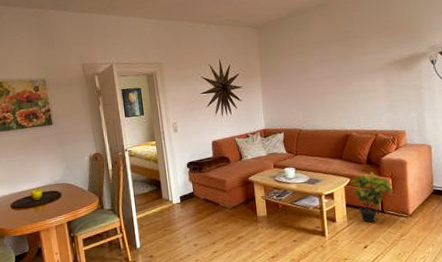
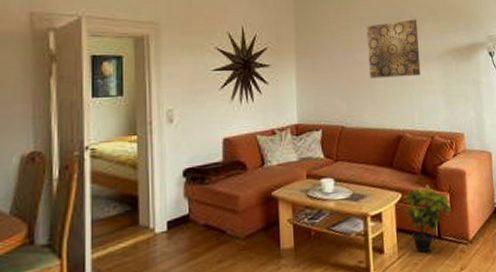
wall art: none [317,38,366,91] -> present [366,19,421,79]

